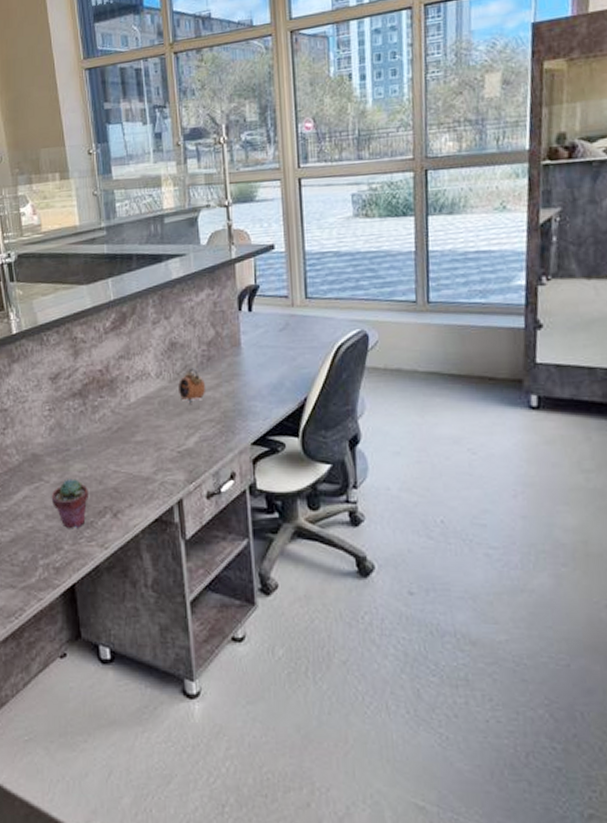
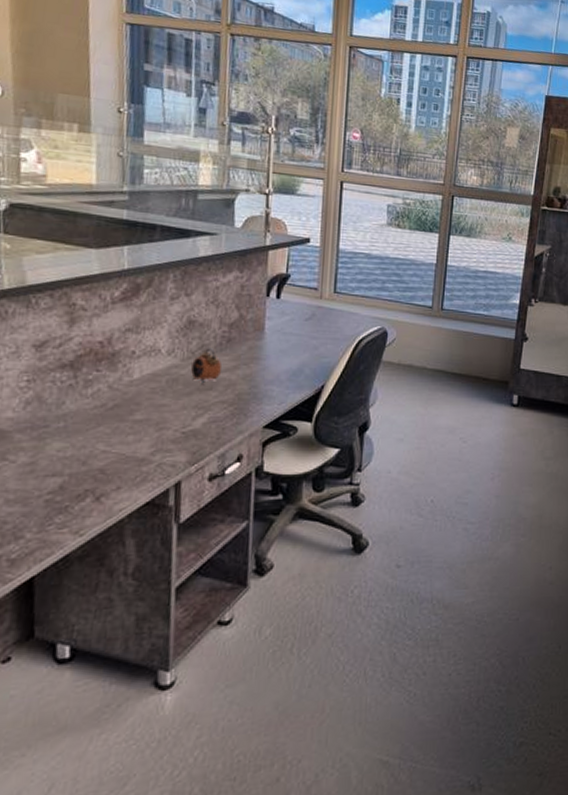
potted succulent: present [51,479,88,528] -> none [15,459,67,514]

